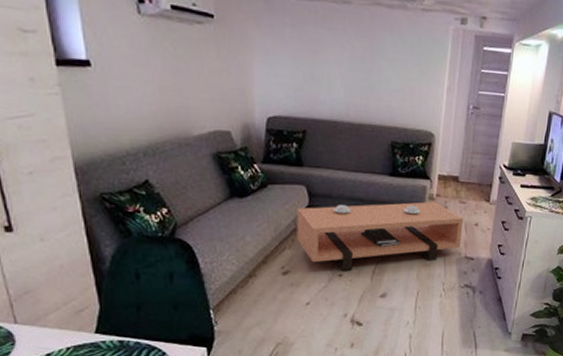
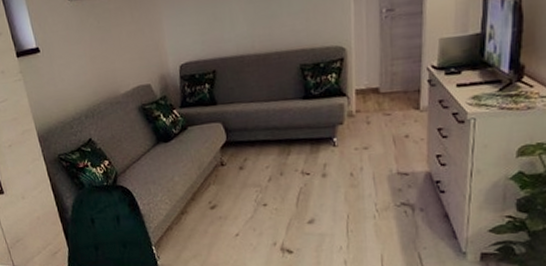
coffee table: present [296,202,464,271] -> none [216,119,391,200]

